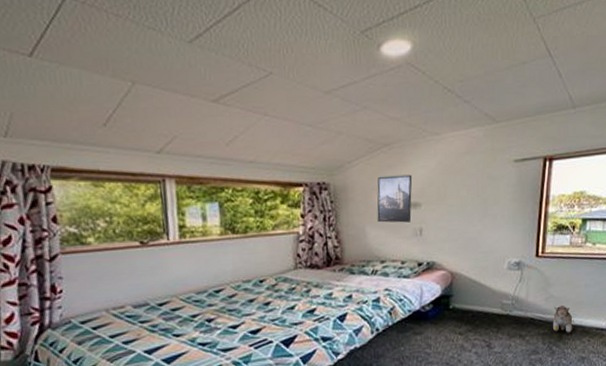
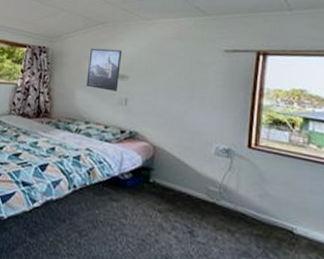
plush toy: present [553,305,573,333] -> none [270,206,296,243]

